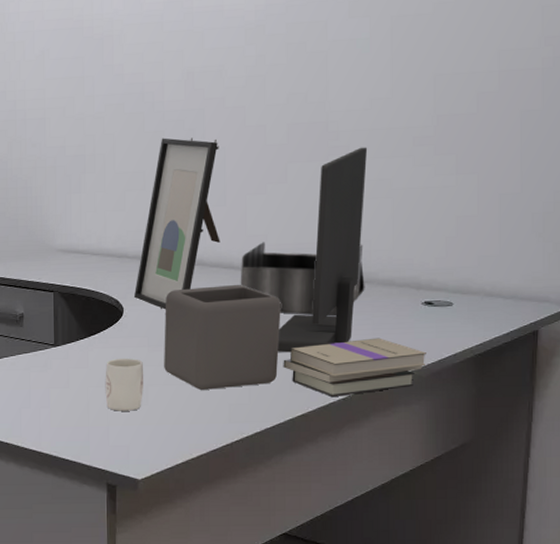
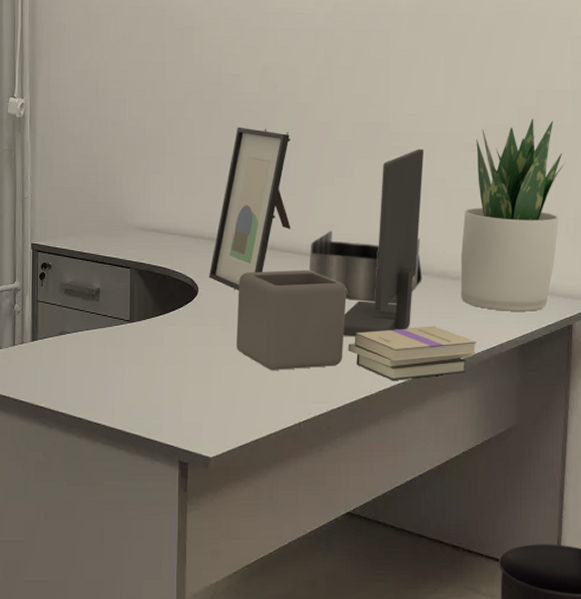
mug: present [105,358,143,411] -> none [179,336,216,389]
planter: none [408,104,533,319] -> present [460,119,565,311]

